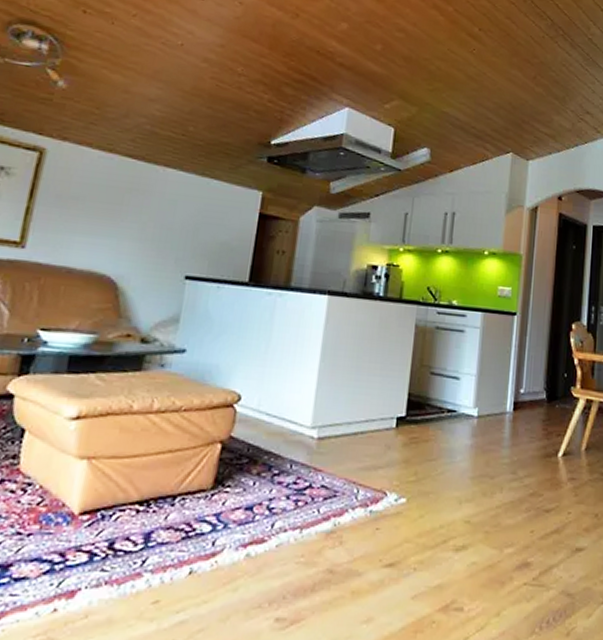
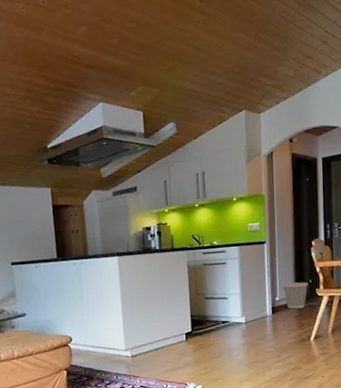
wastebasket: none [530,372,562,410] -> present [282,282,308,309]

